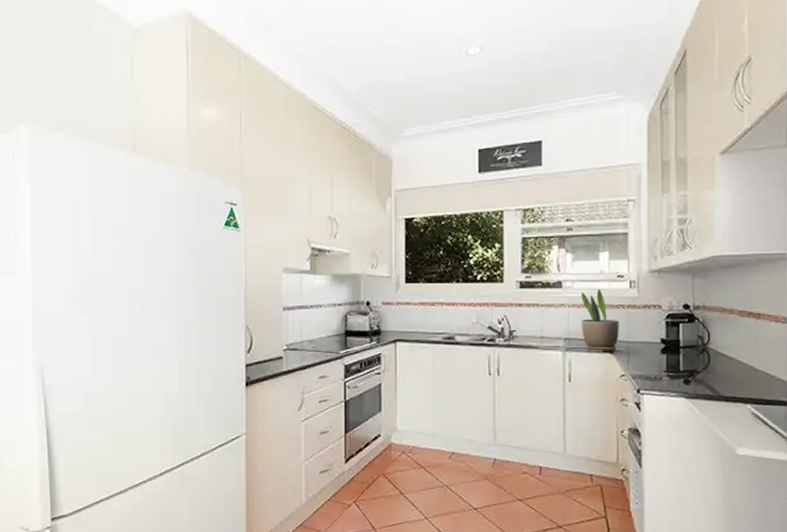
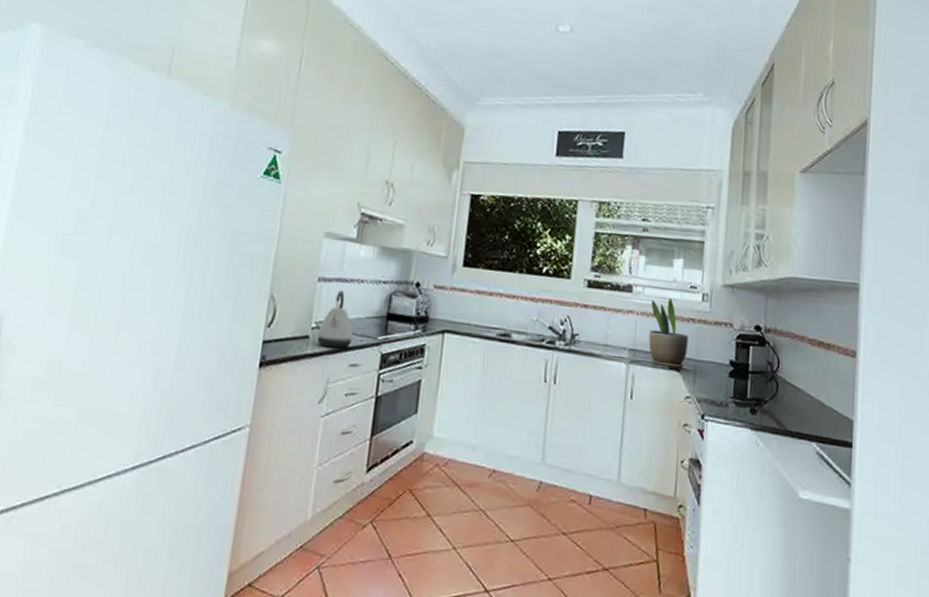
kettle: none [288,316,319,364] -> present [316,290,354,349]

